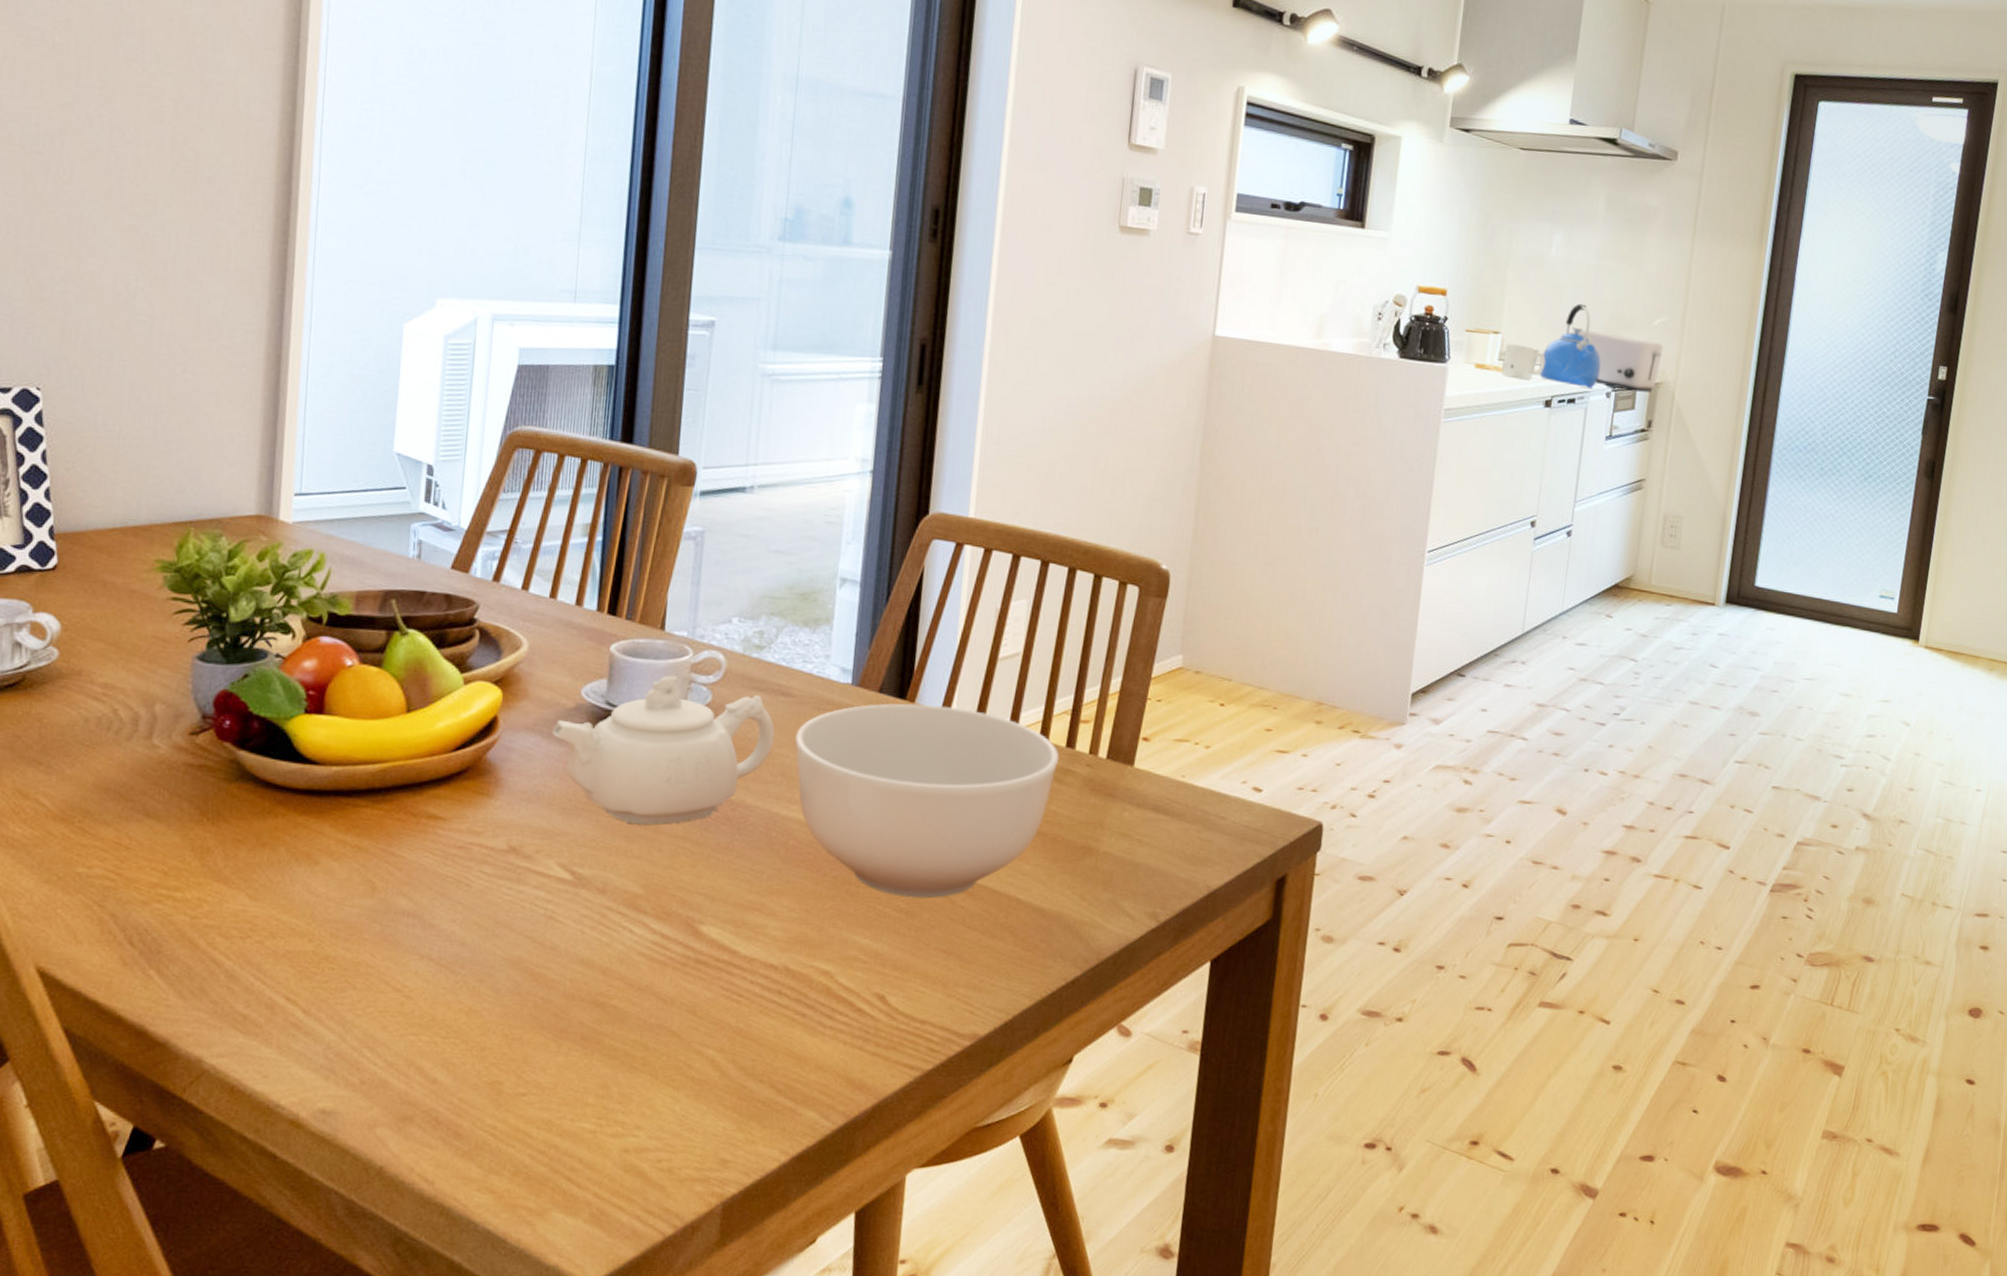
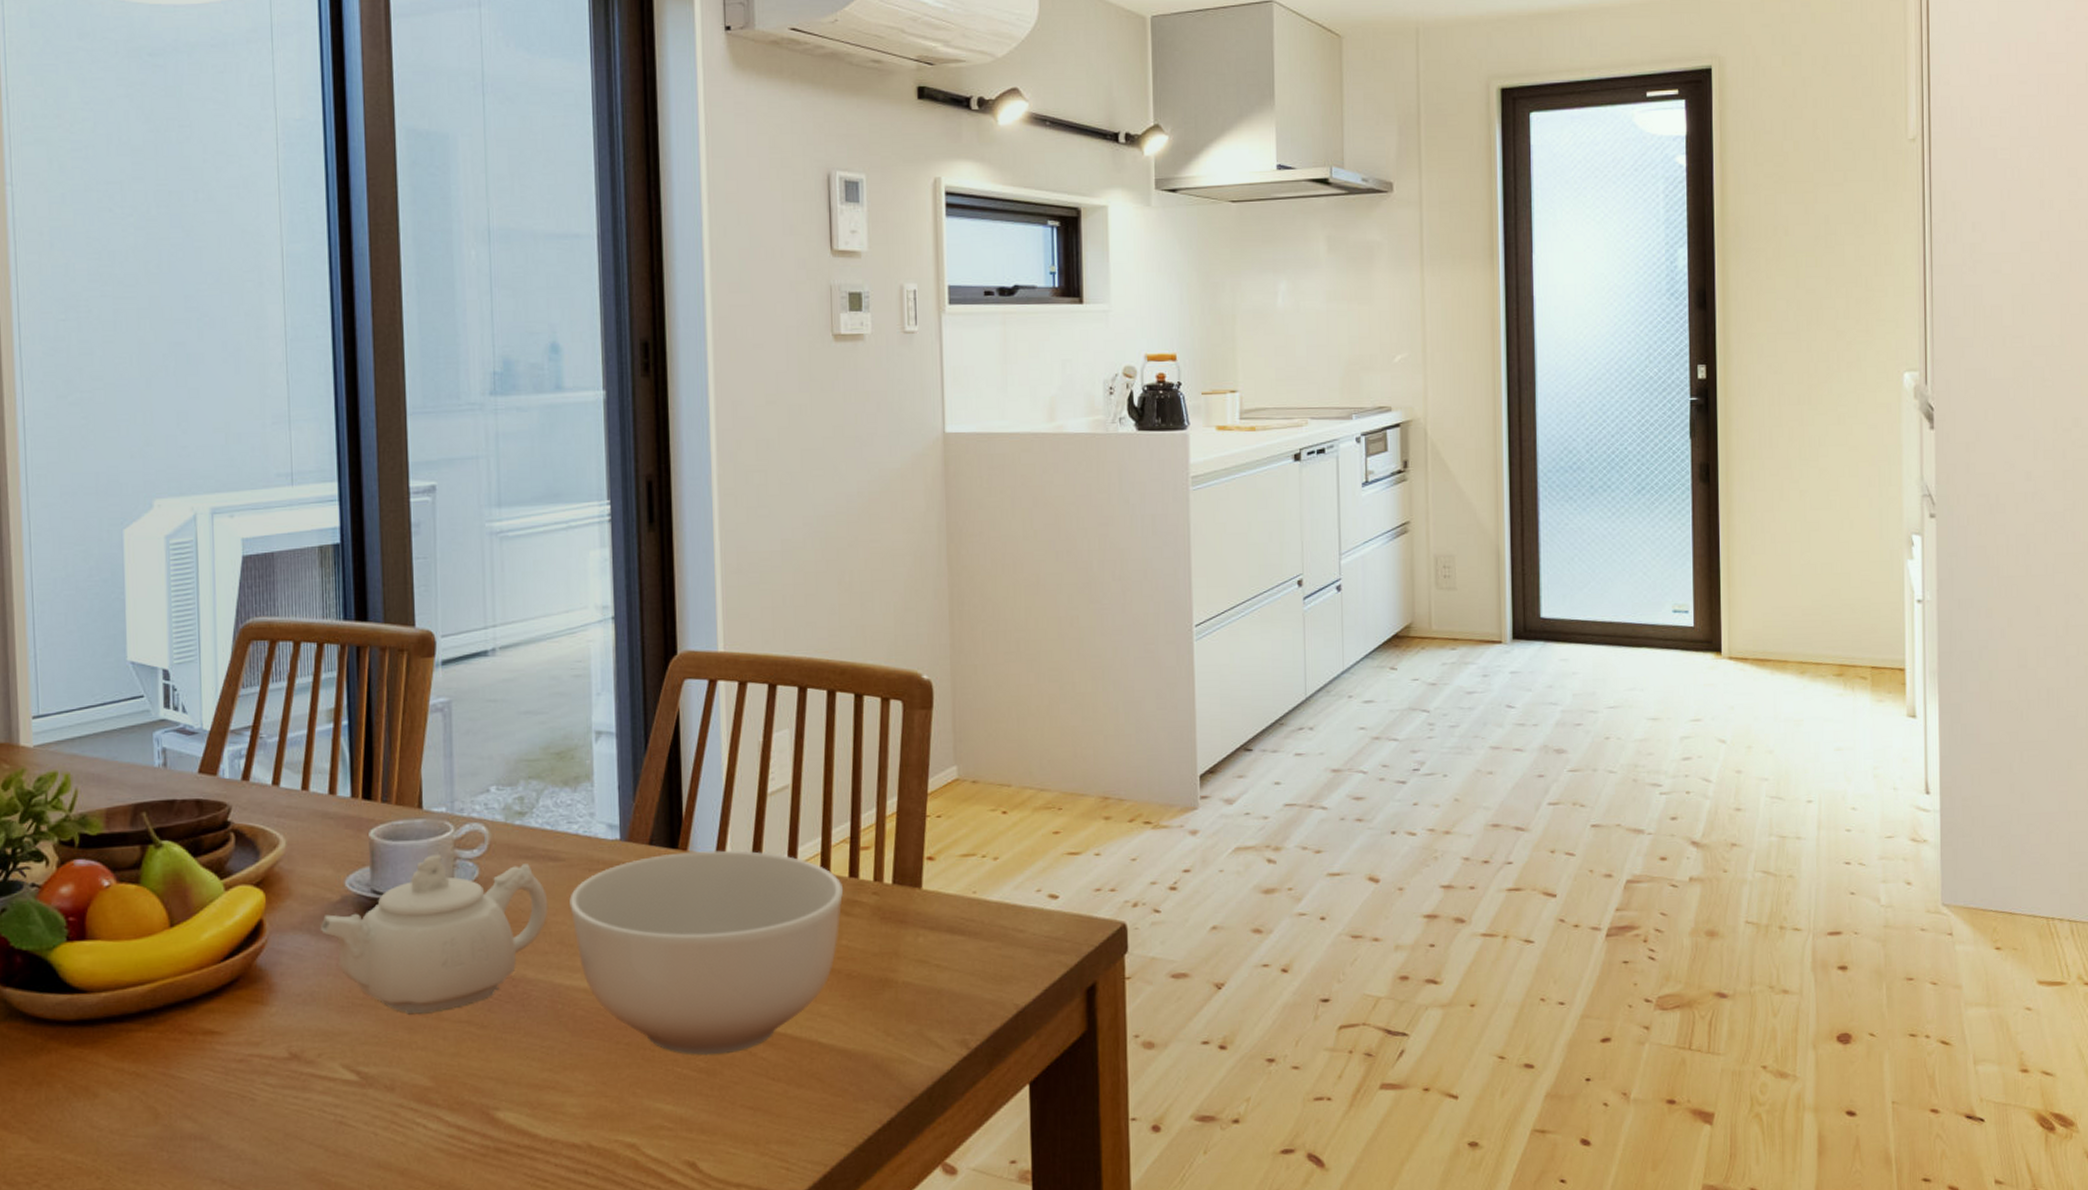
mug: present [1502,344,1546,381] -> none [1244,401,1288,437]
kettle: present [1540,303,1601,388] -> none [1283,350,1346,436]
toaster: present [1572,329,1663,393] -> none [1311,376,1408,434]

